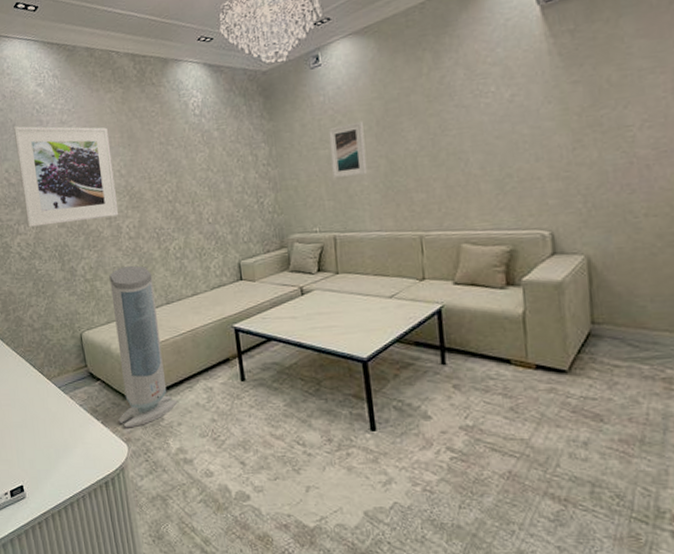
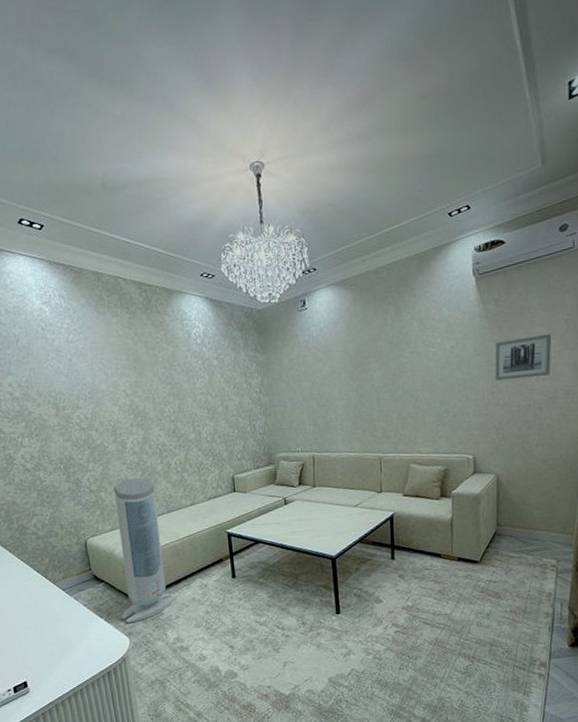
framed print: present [14,126,119,227] -> none [18,342,124,441]
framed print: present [328,121,368,179] -> none [311,359,342,407]
wall art: none [574,67,661,134] -> present [495,334,552,381]

